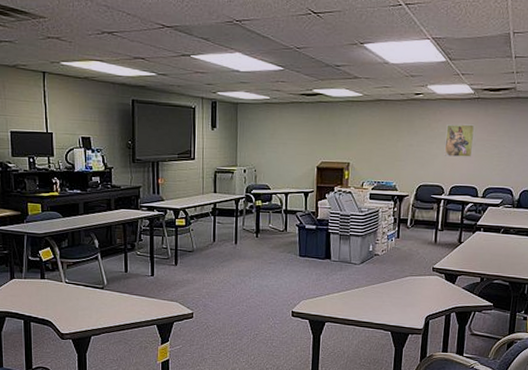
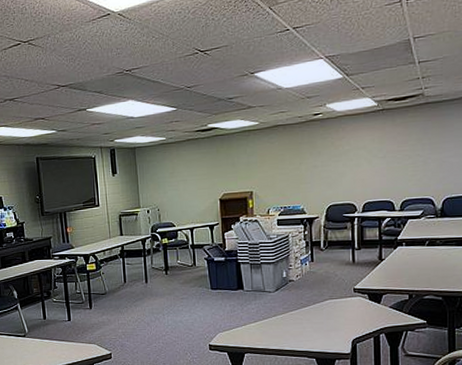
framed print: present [444,124,475,157] -> none [351,137,383,173]

